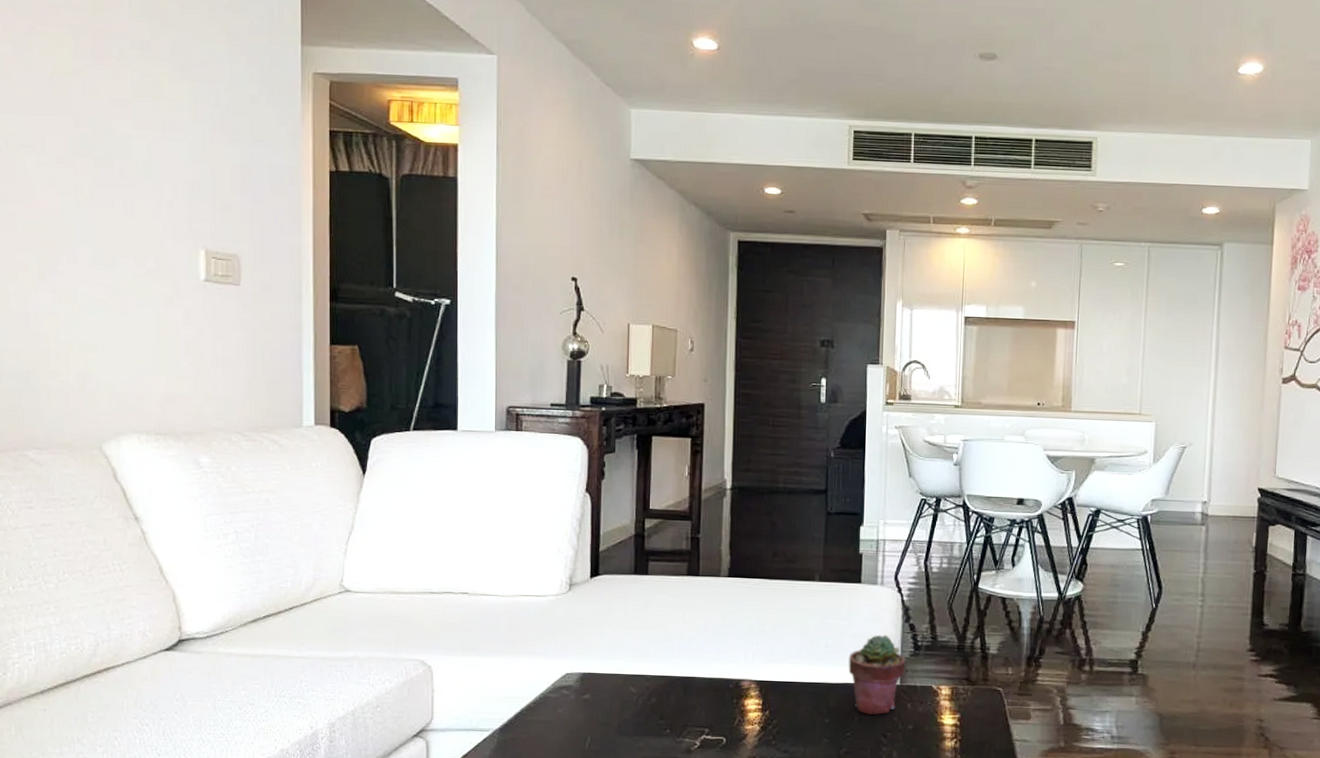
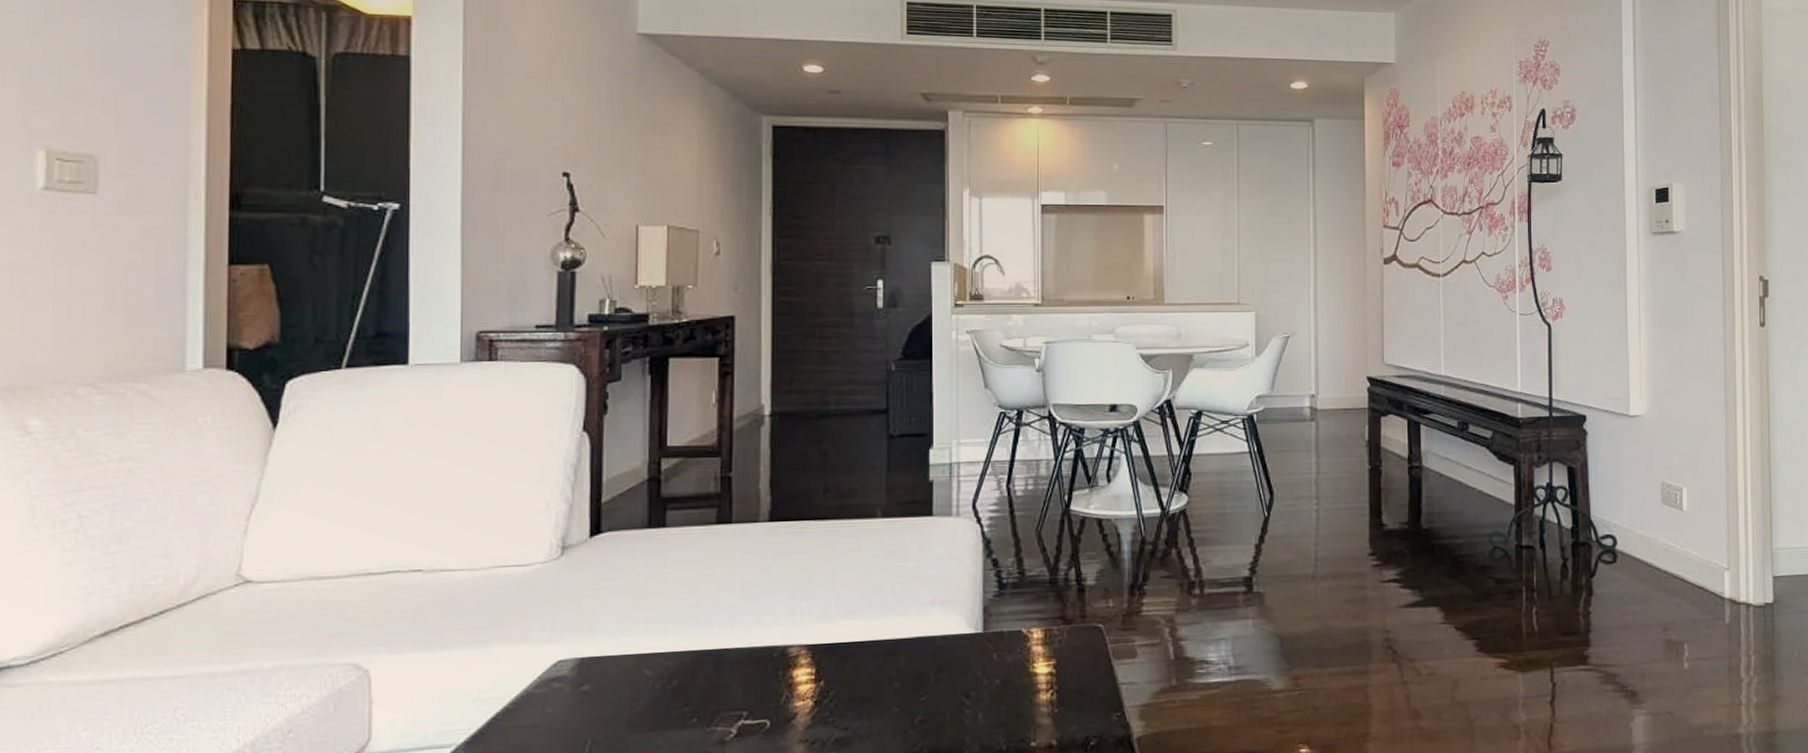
potted succulent: present [848,634,906,715] -> none [920,574,989,672]

